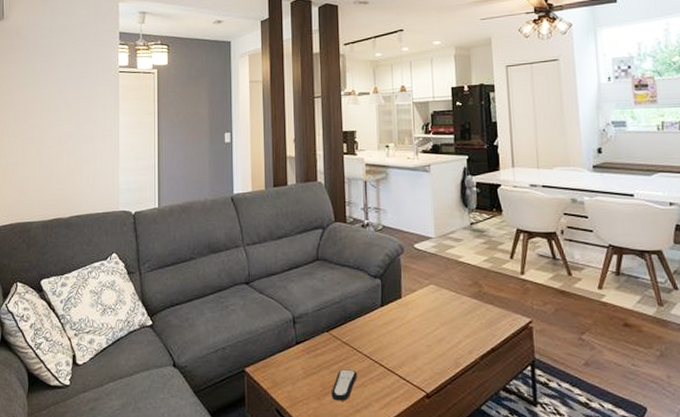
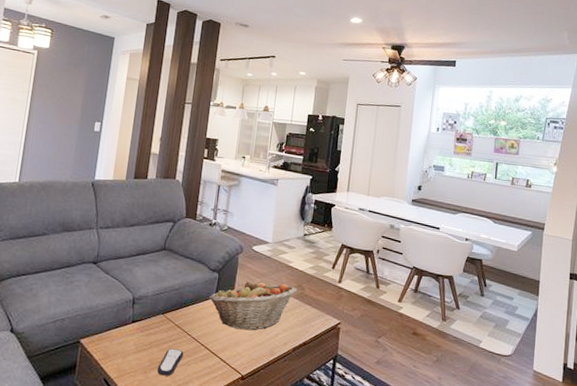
fruit basket: none [374,283,473,341] -> present [208,281,297,331]

